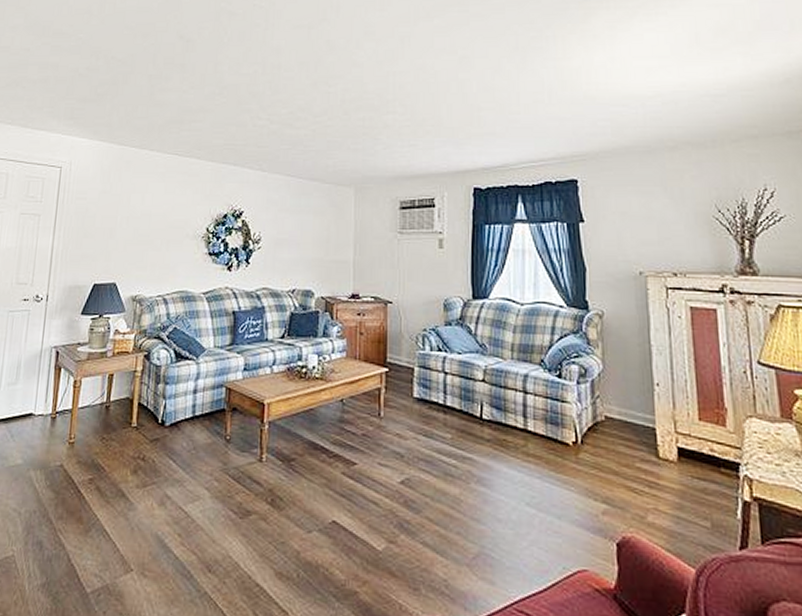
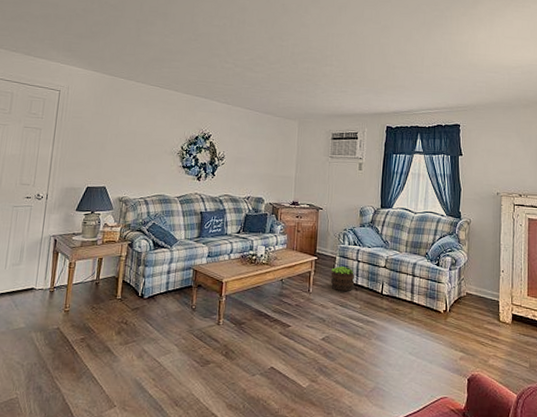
potted plant: none [408,379,442,415] -> present [330,265,355,291]

